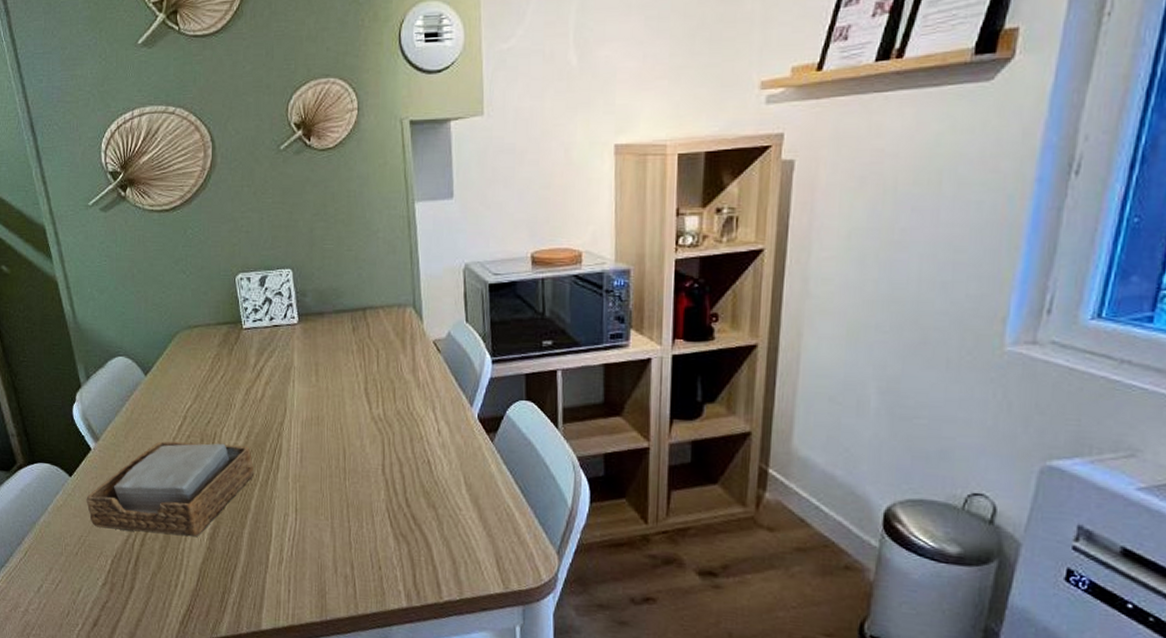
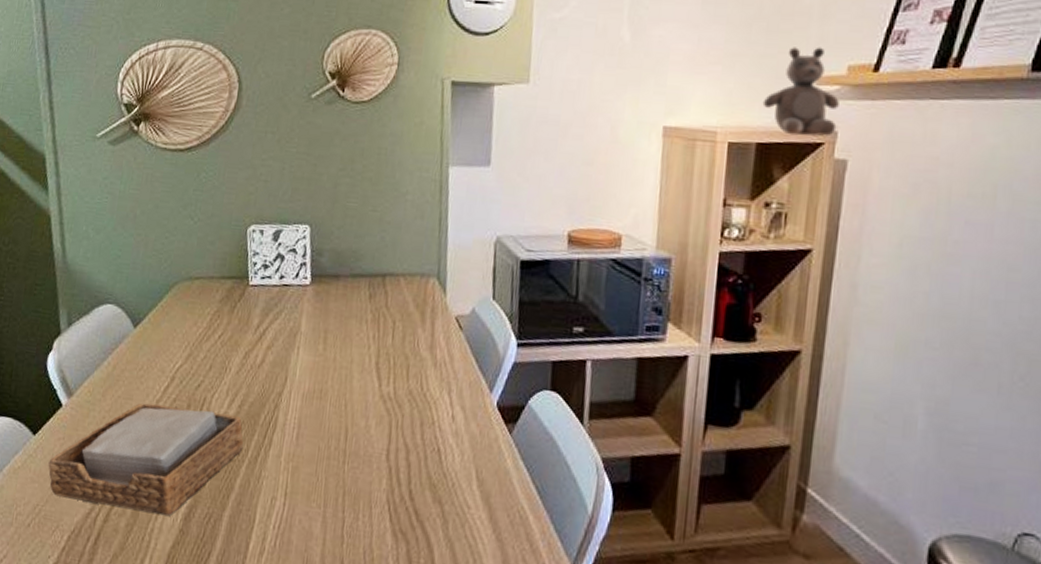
stuffed animal: none [709,51,784,141] -> present [762,47,839,137]

